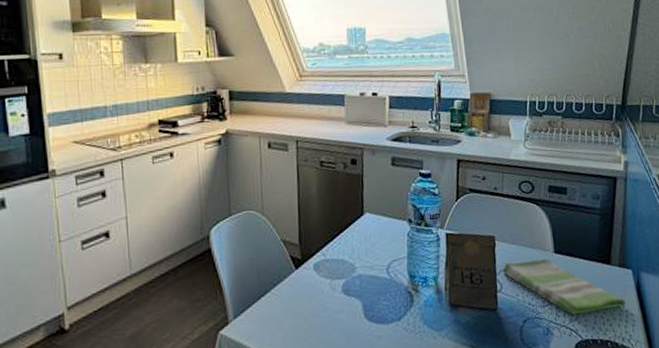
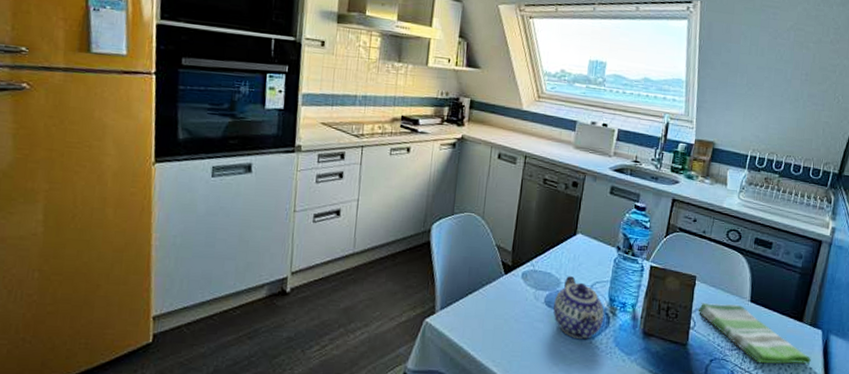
teapot: none [352,258,407,324] -> present [553,275,605,340]

